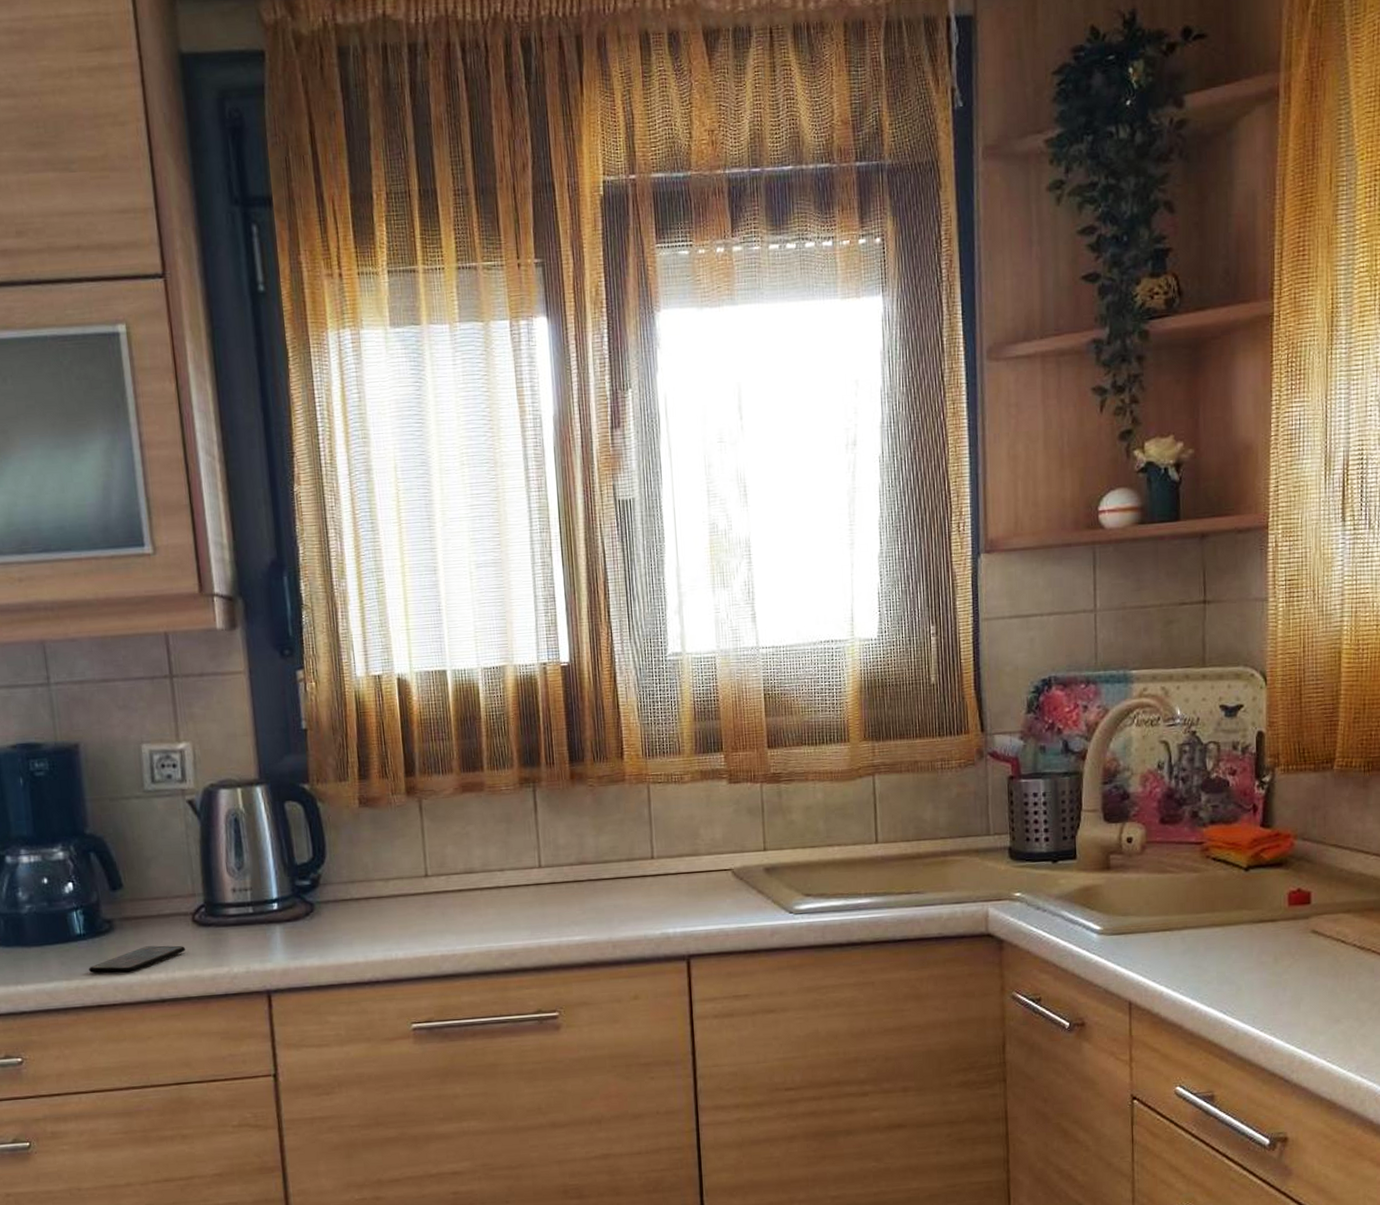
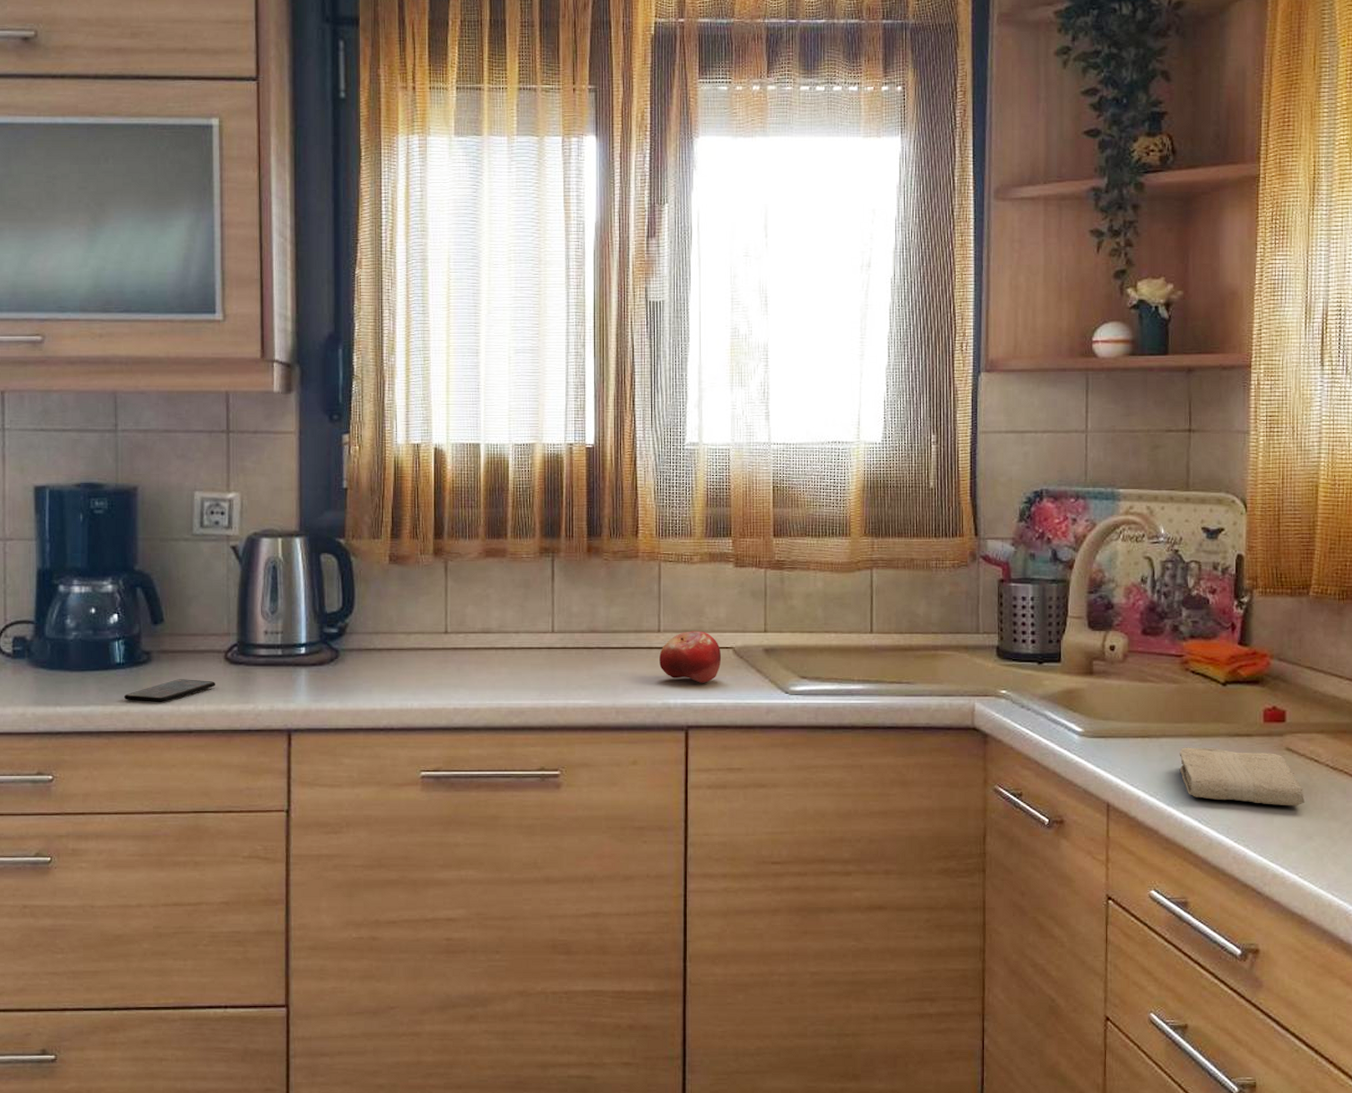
fruit: none [654,854,721,909] -> present [659,631,722,683]
washcloth: none [1202,936,1332,991] -> present [1179,747,1304,806]

